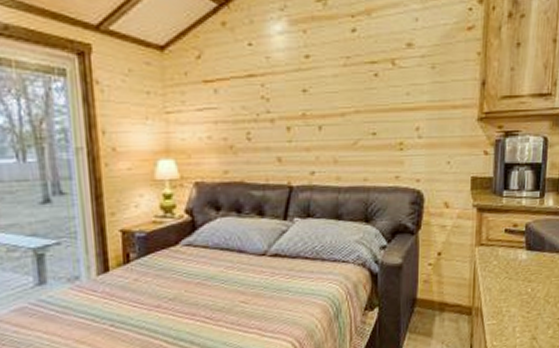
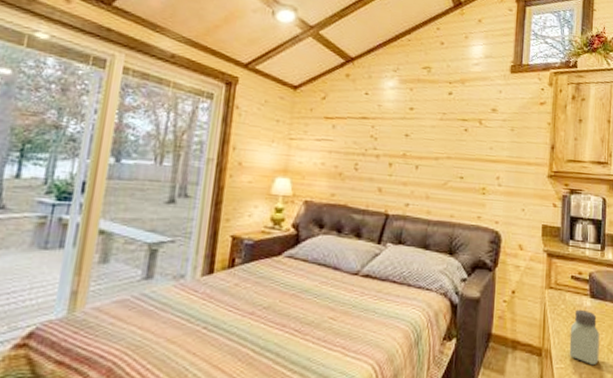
saltshaker: none [501,263,536,318] -> present [569,309,600,366]

